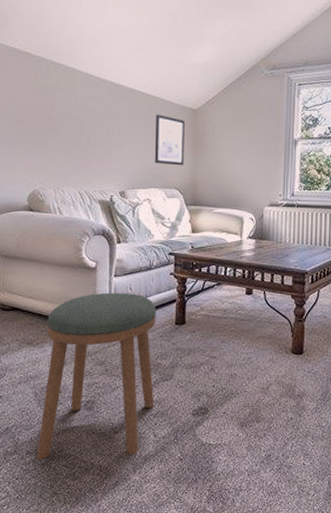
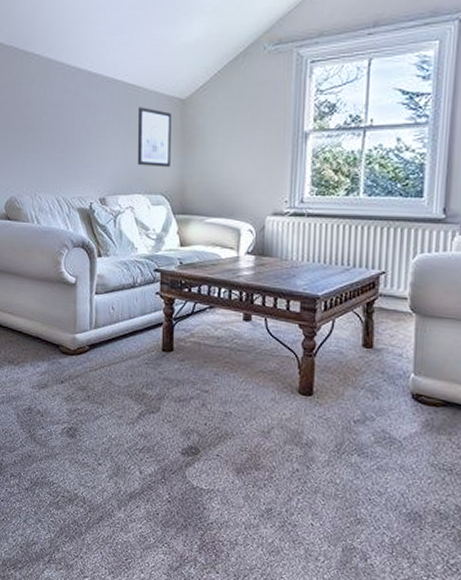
stool: present [37,292,156,460] -> none [21,311,141,490]

